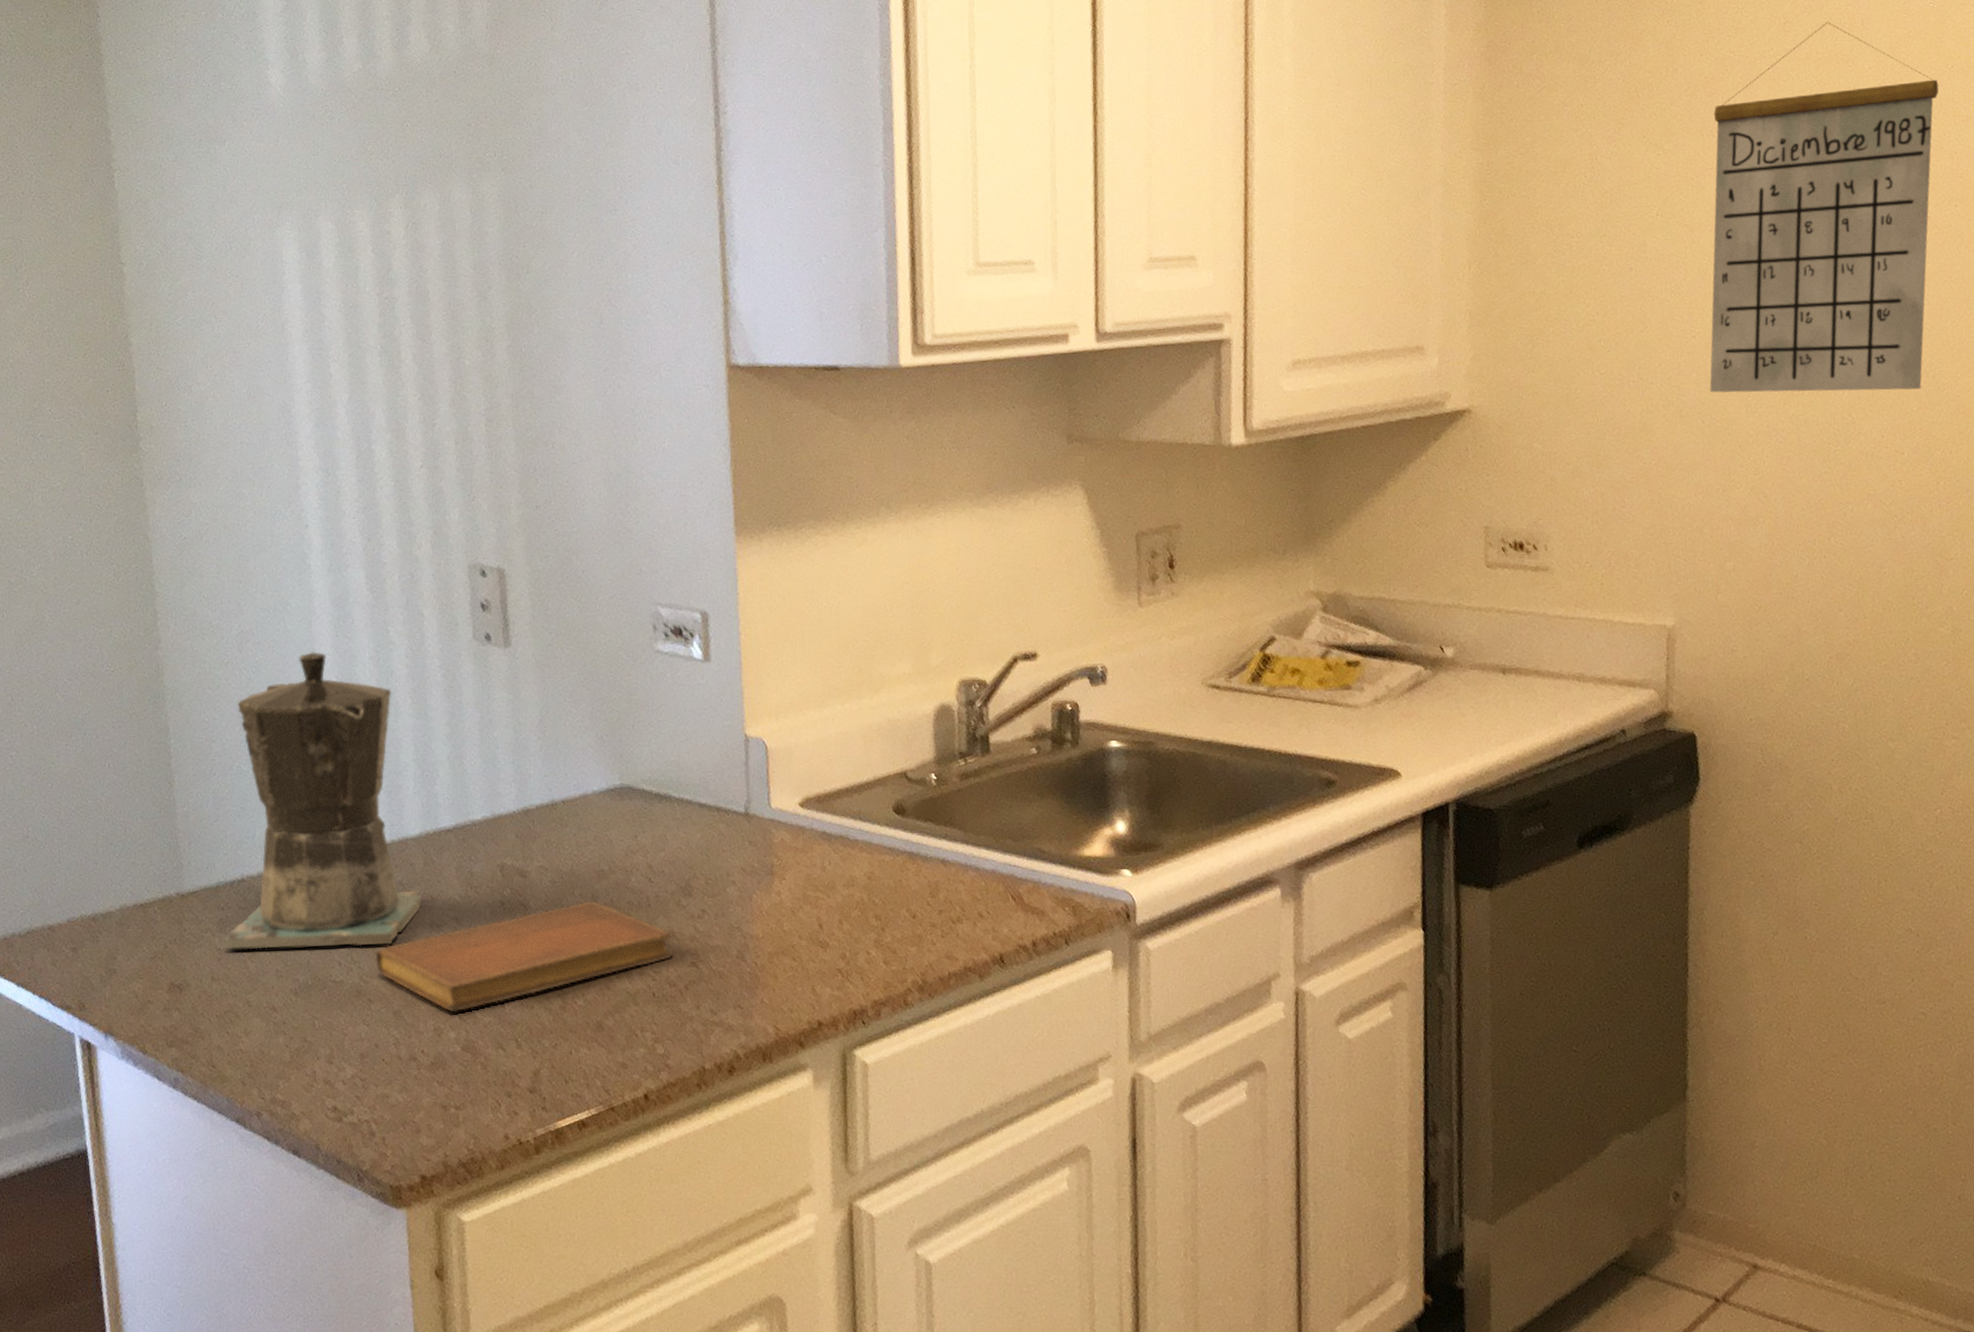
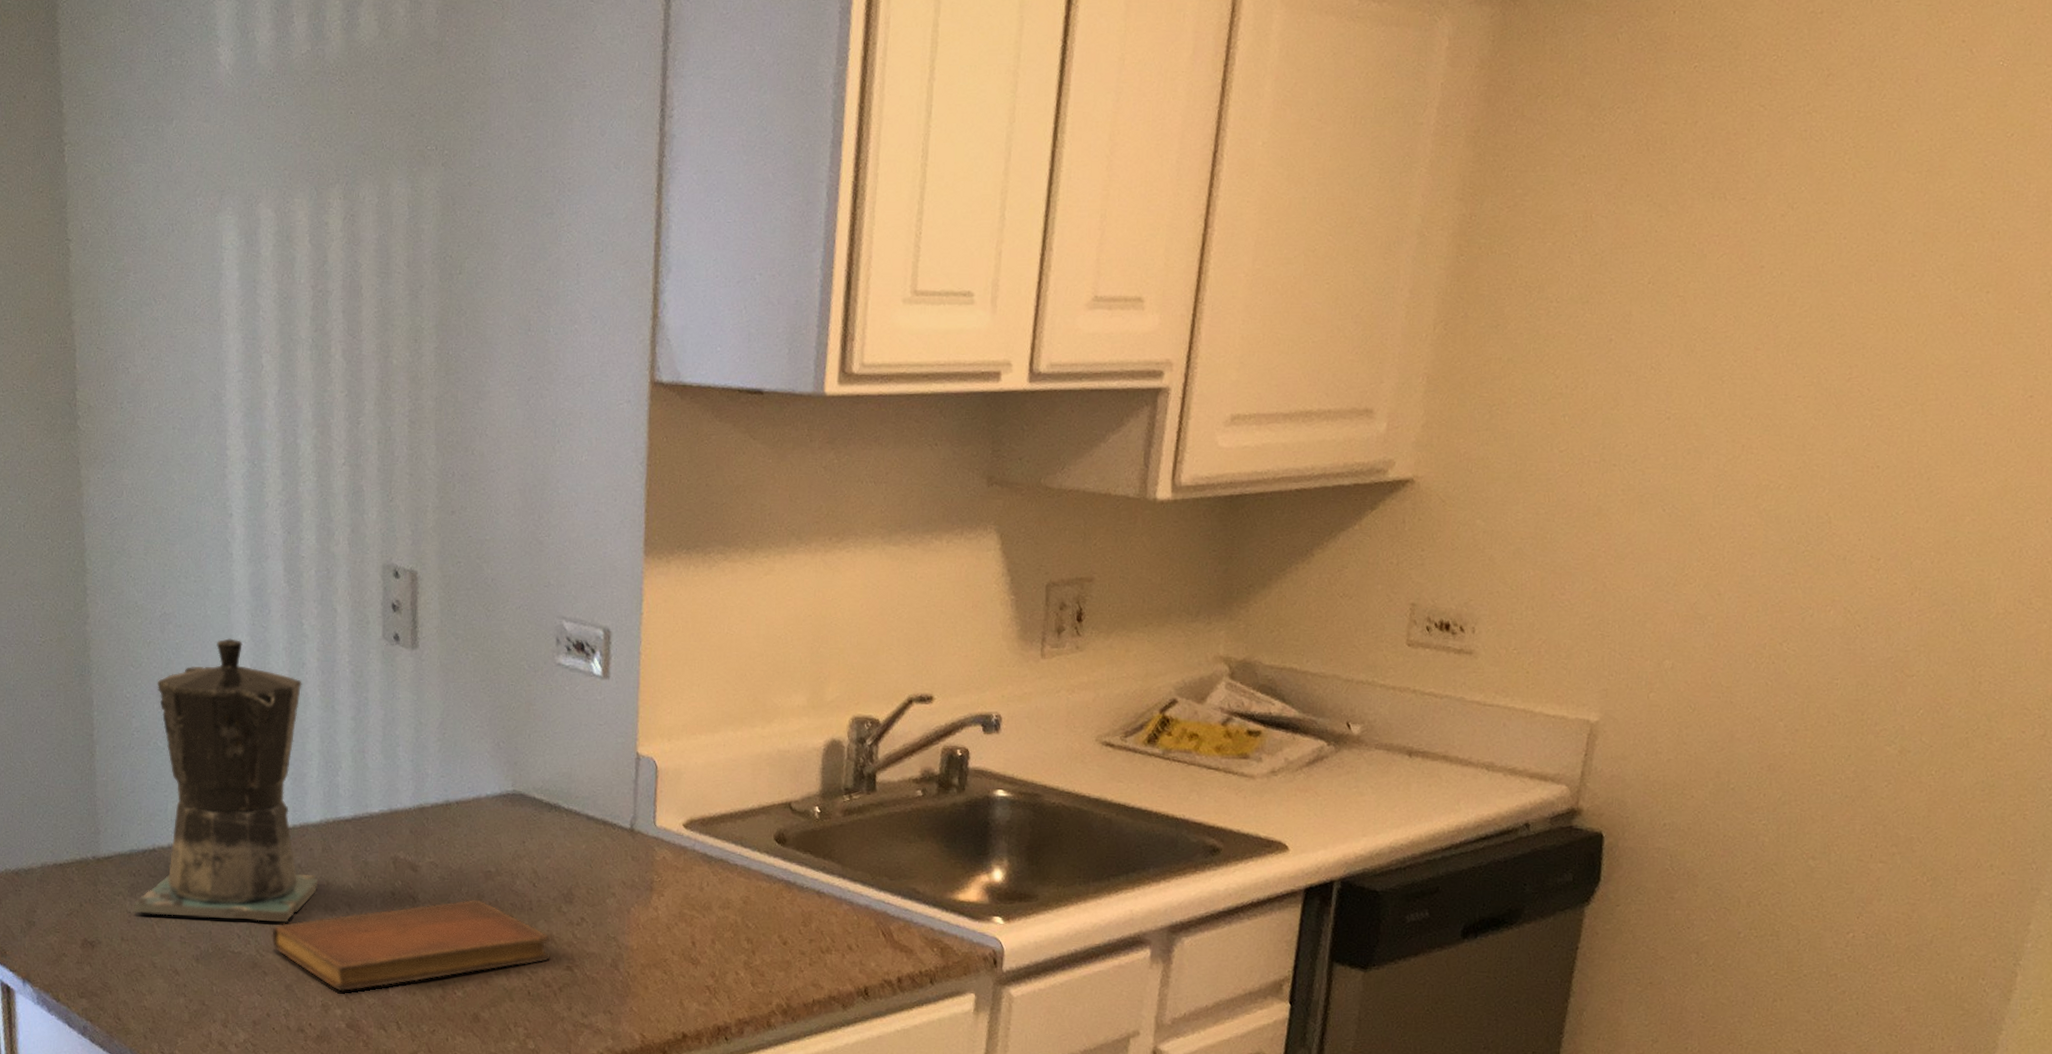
calendar: present [1709,22,1939,393] -> none [1677,77,1993,492]

